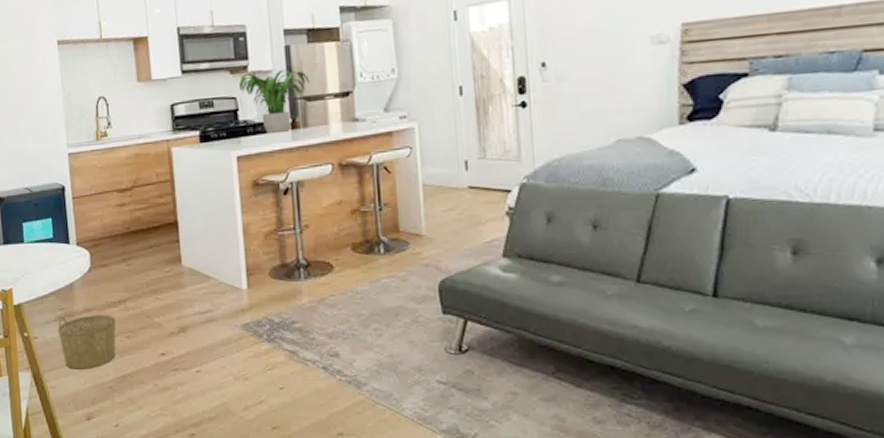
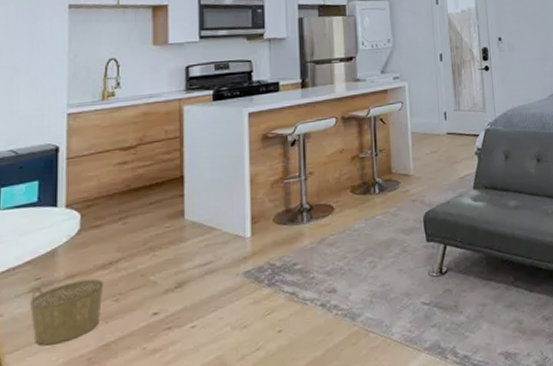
potted plant: present [238,69,309,135] -> none [254,37,319,93]

